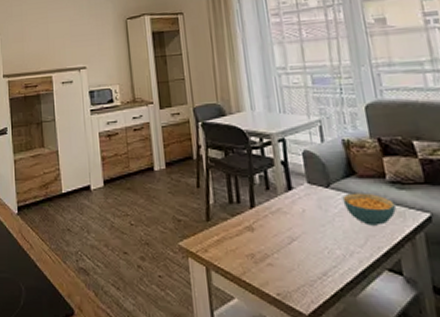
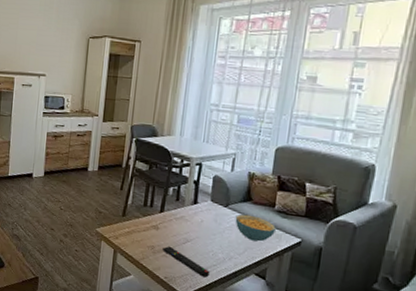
remote control: none [265,250,332,286] -> present [162,246,210,278]

